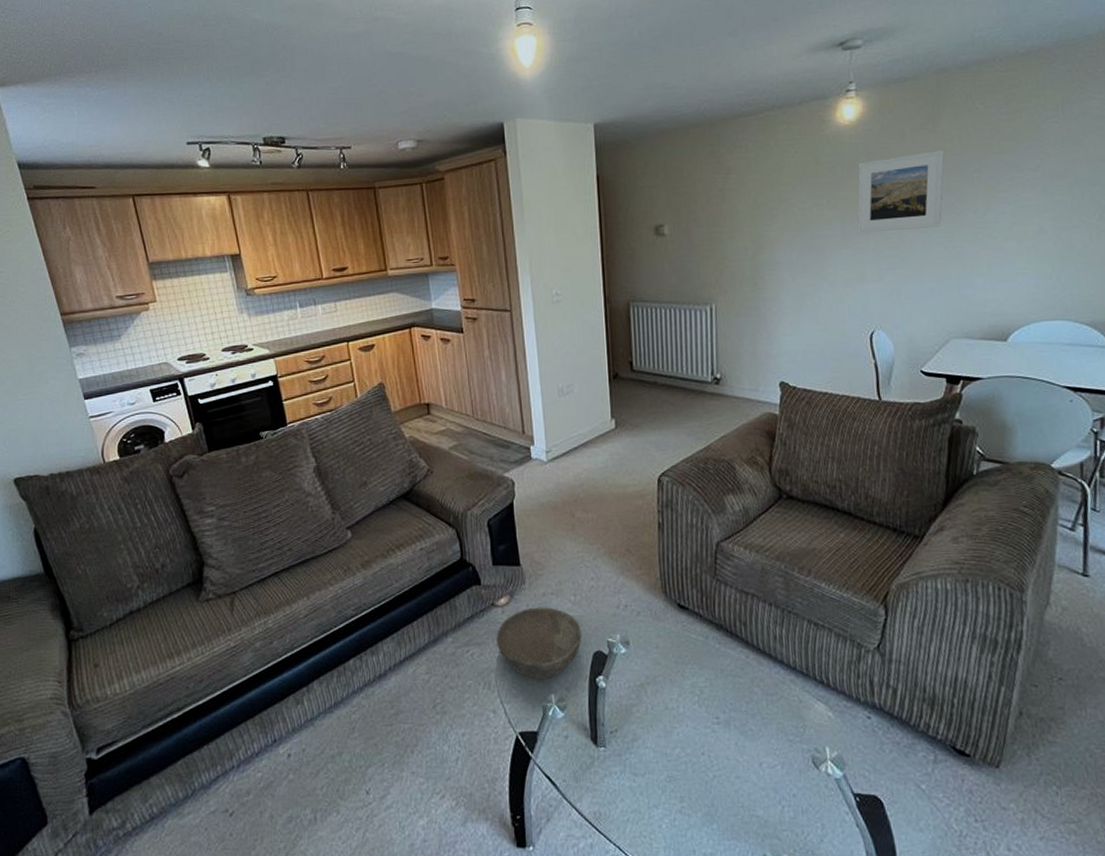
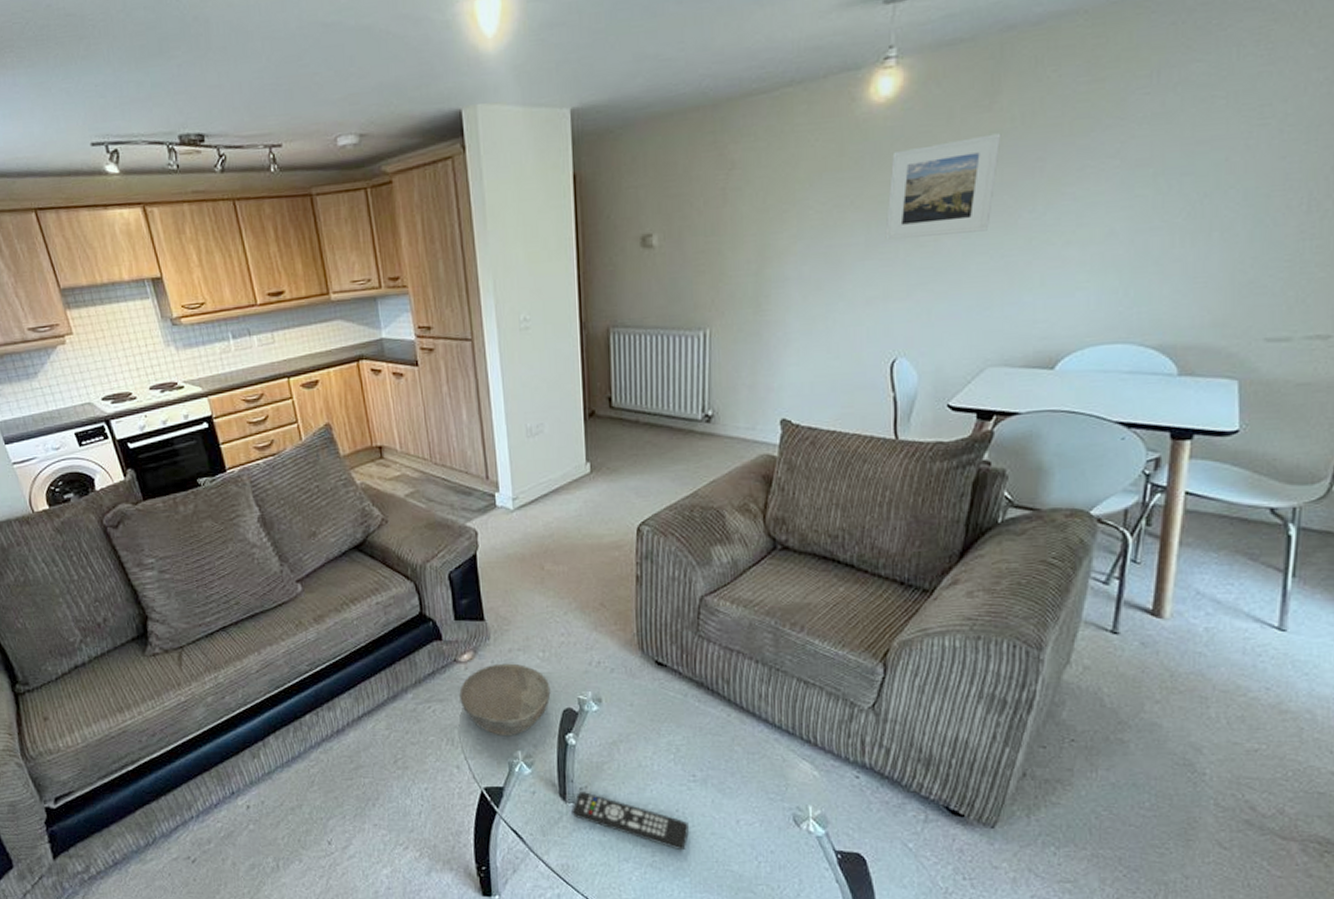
remote control: none [603,734,715,796] -> present [572,791,689,851]

